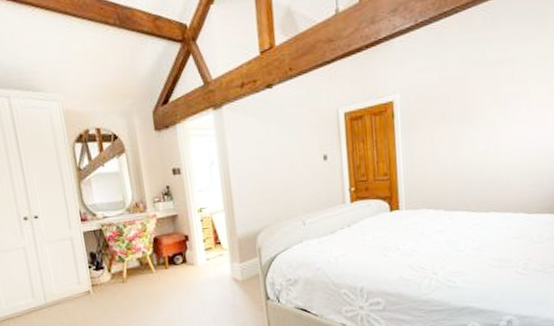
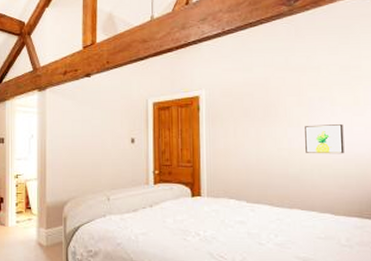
wall art: none [501,120,538,154] -> present [305,124,344,154]

